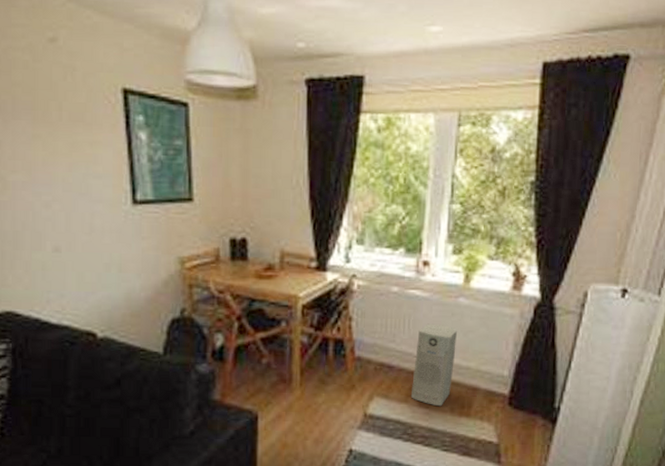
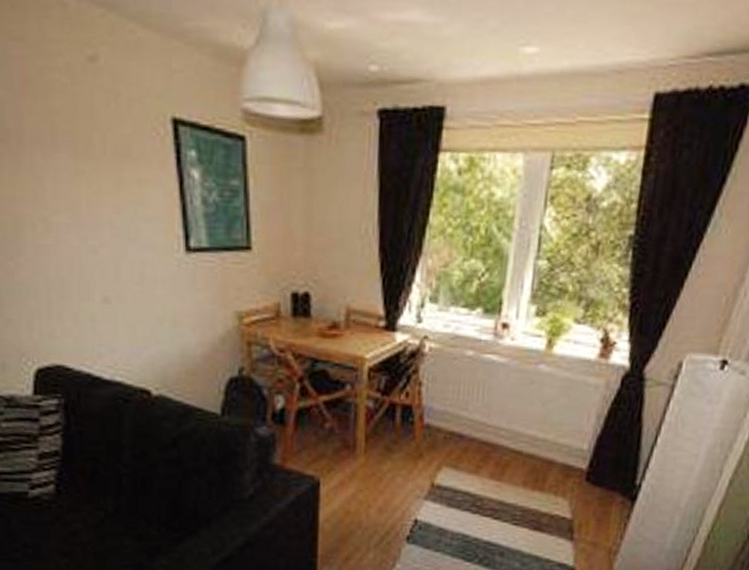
air purifier: present [410,323,458,407] -> none [481,391,536,480]

